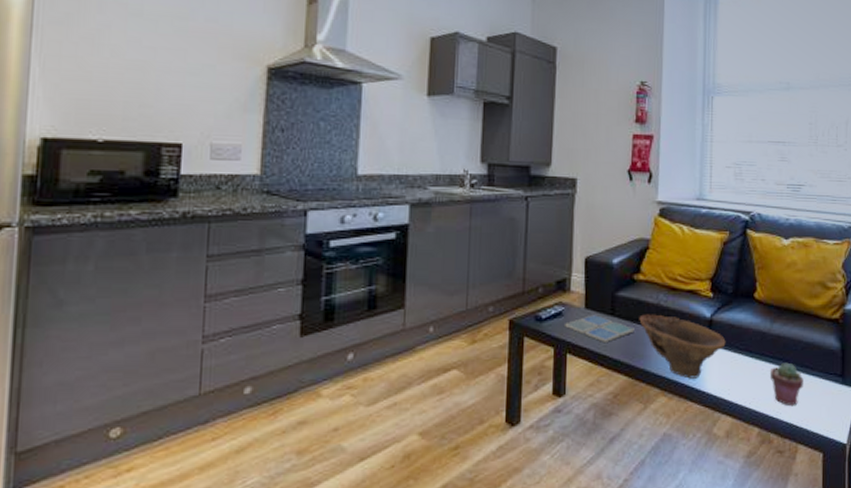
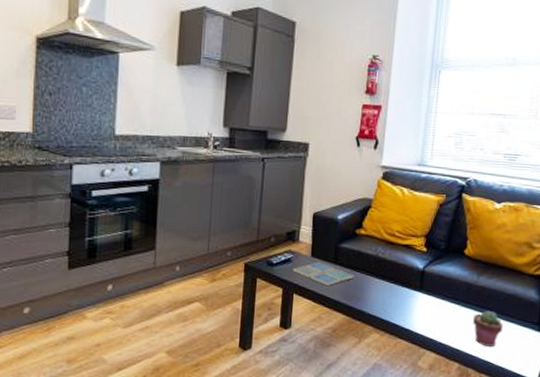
bowl: present [639,314,726,379] -> none [358,264,435,320]

